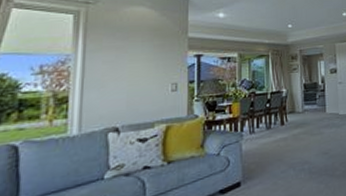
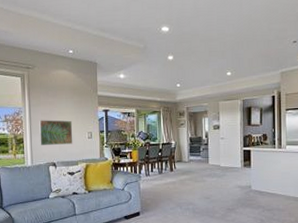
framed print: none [96,69,150,105] -> present [39,120,73,145]

